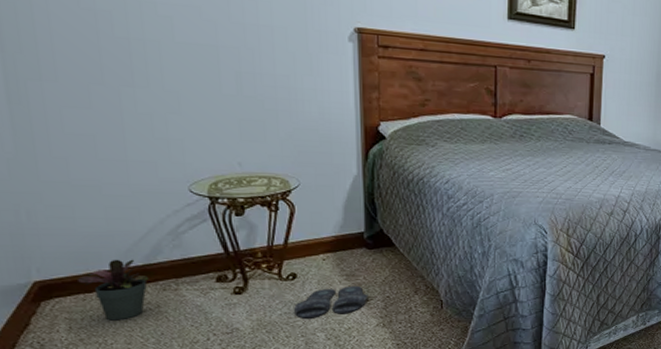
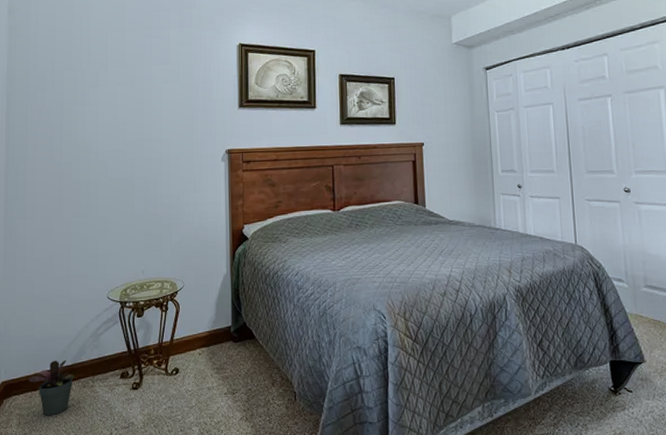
slippers: present [294,285,369,318] -> none [176,378,234,413]

